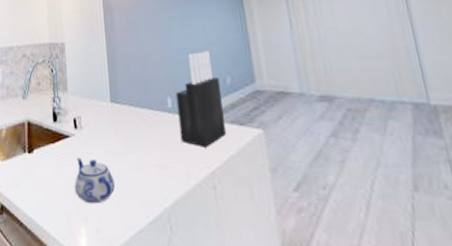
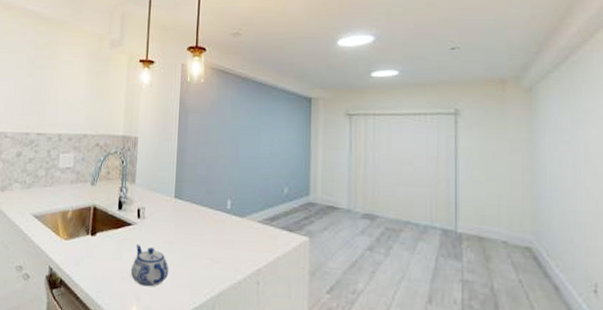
knife block: present [175,51,226,148] -> none [234,161,277,248]

